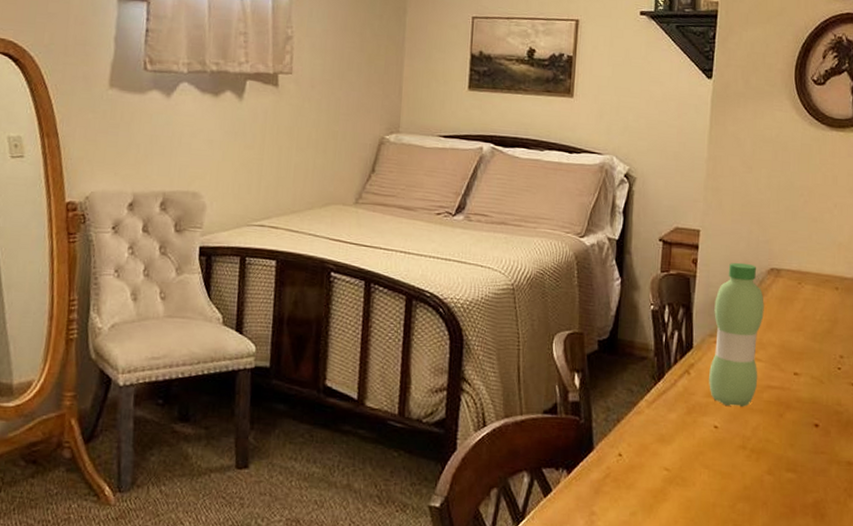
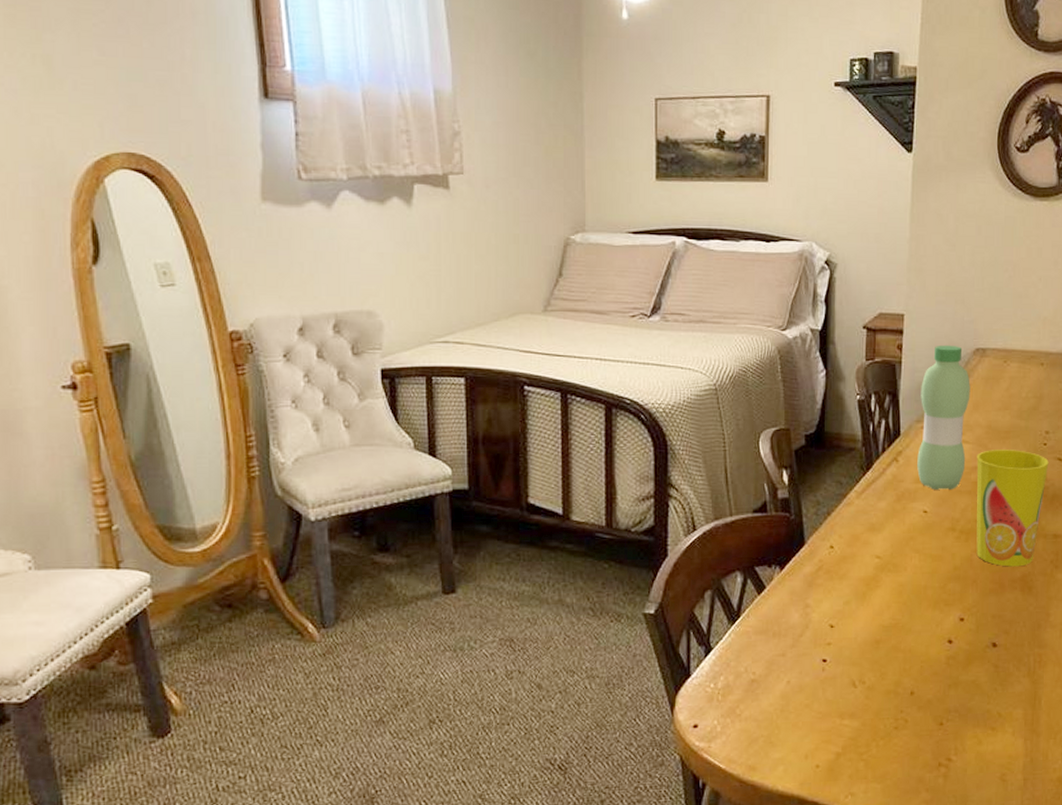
cup: none [767,369,843,492] -> present [976,450,1049,567]

